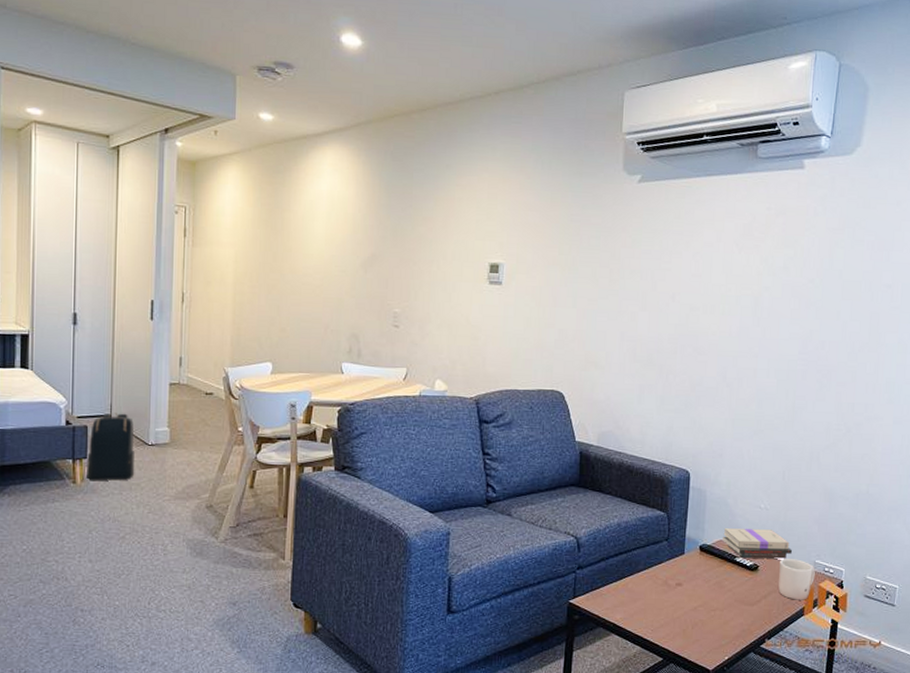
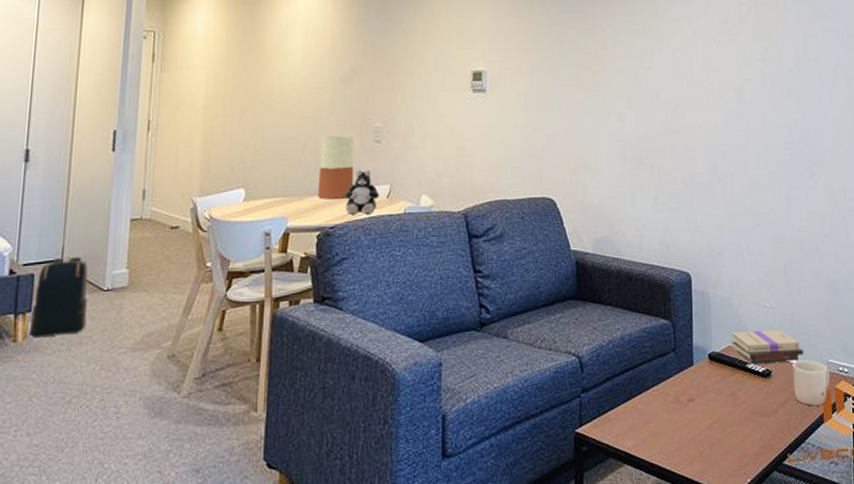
vase: none [339,318,373,379] -> present [318,136,354,201]
plush toy: none [363,352,397,394] -> present [344,170,379,214]

